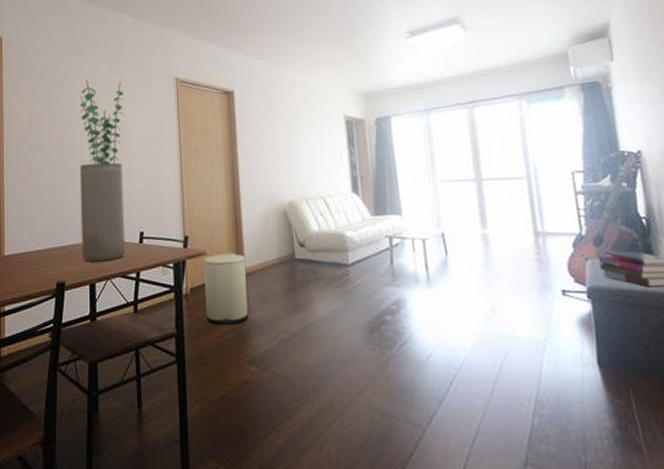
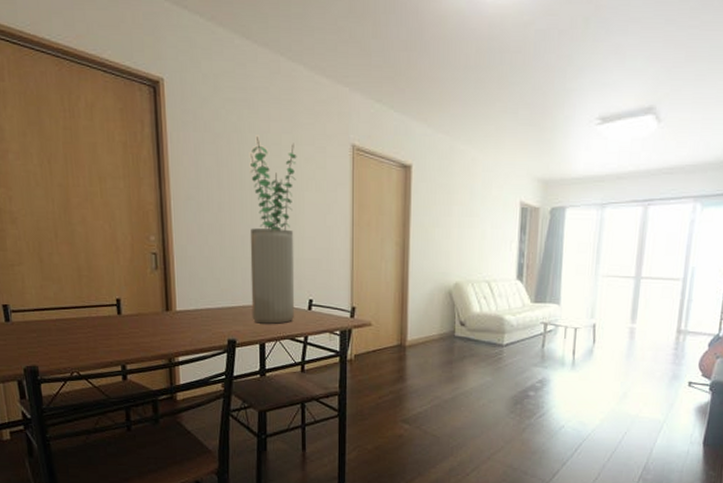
pedal bin: present [204,252,248,326] -> none [367,325,409,389]

